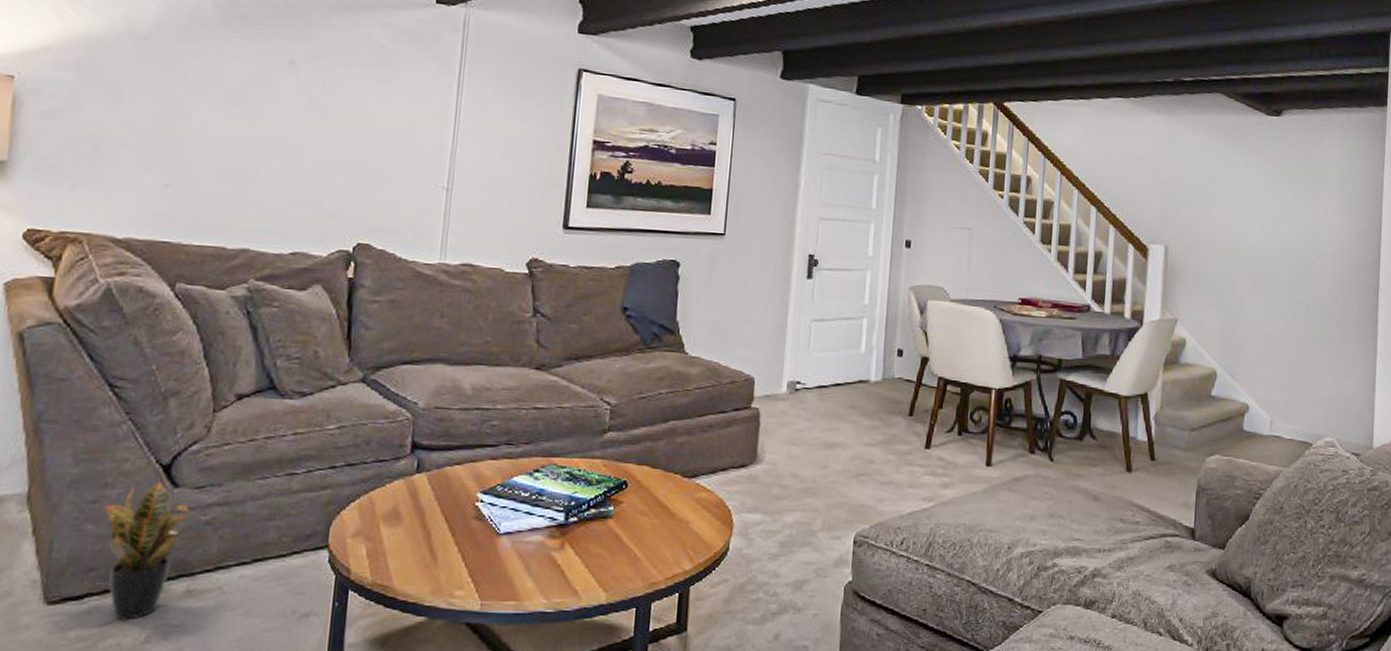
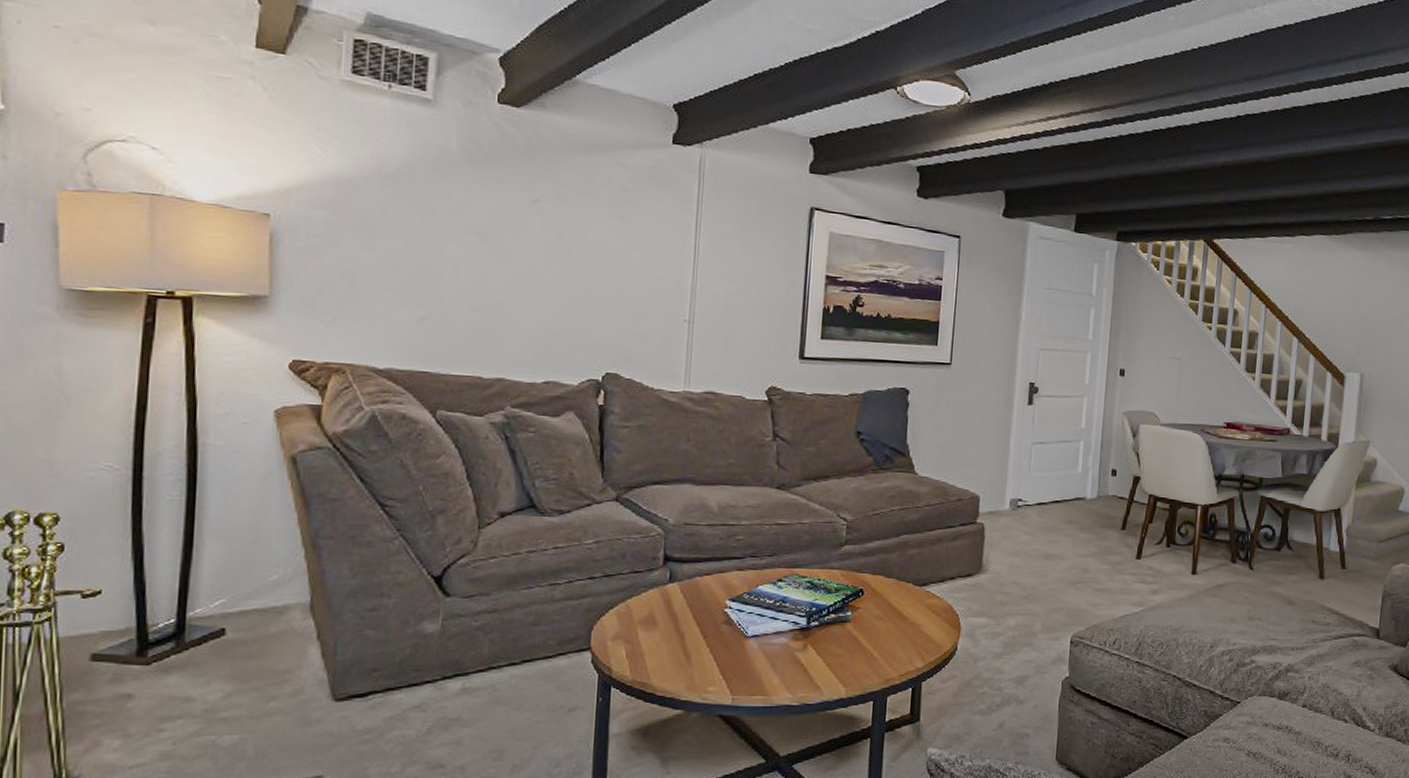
potted plant: present [105,482,191,620] -> none [383,591,463,715]

